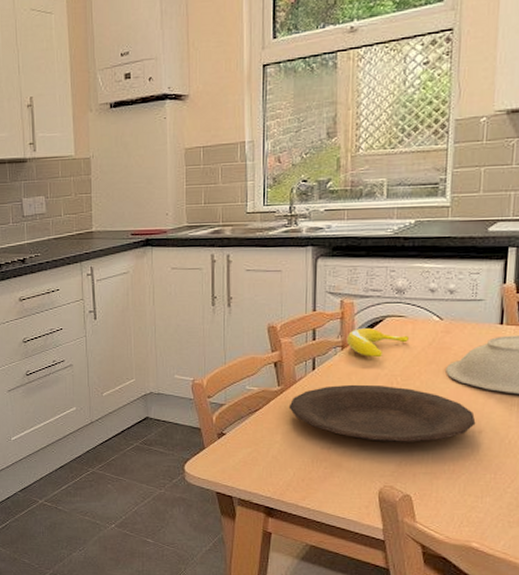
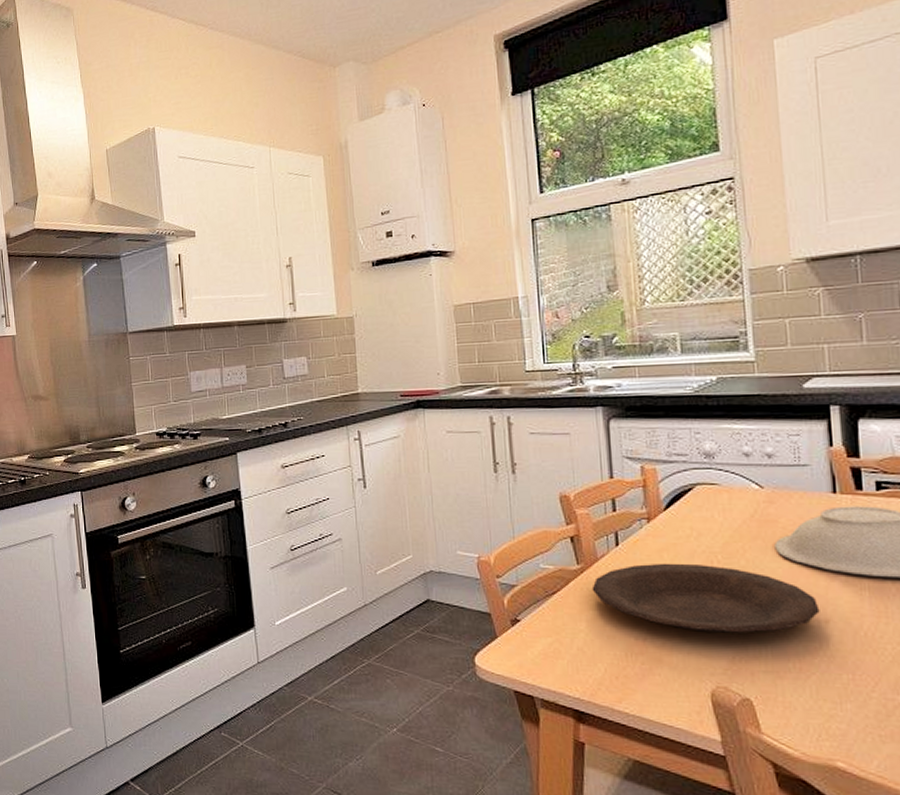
banana: present [346,328,410,358] -> none [652,498,727,532]

